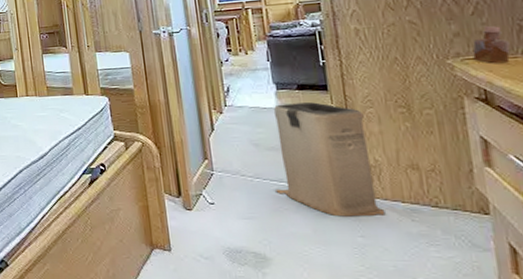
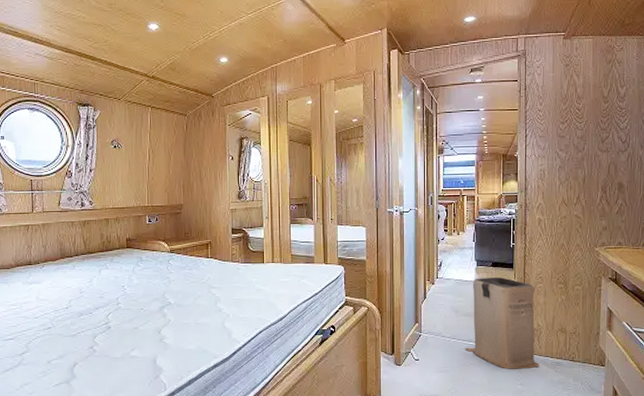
perfume bottle: present [472,25,511,64] -> none [612,223,636,253]

